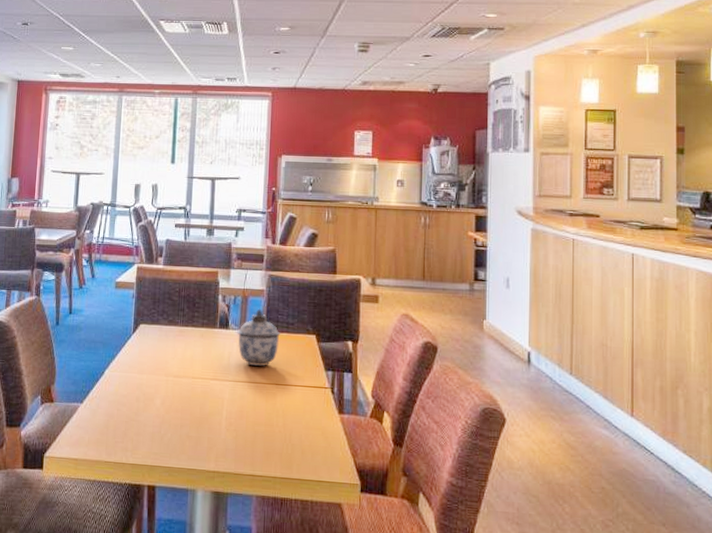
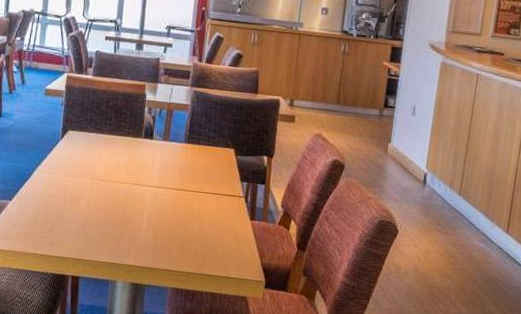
lidded jar: present [236,308,280,366] -> none [160,122,201,175]

